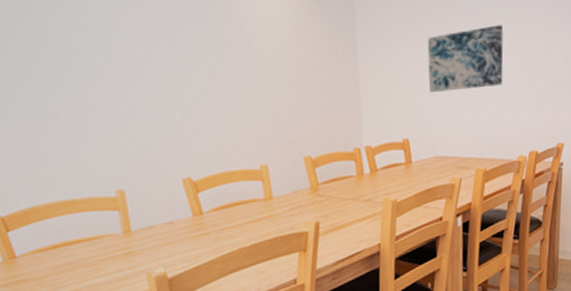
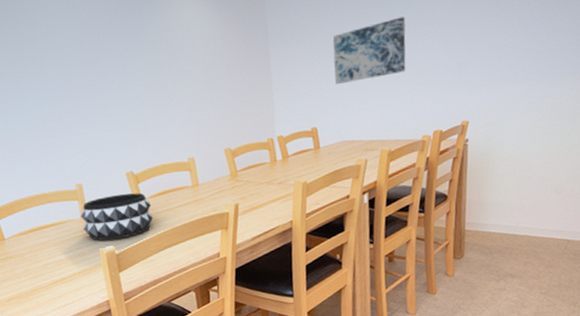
decorative bowl: none [122,204,217,262] -> present [80,193,154,241]

